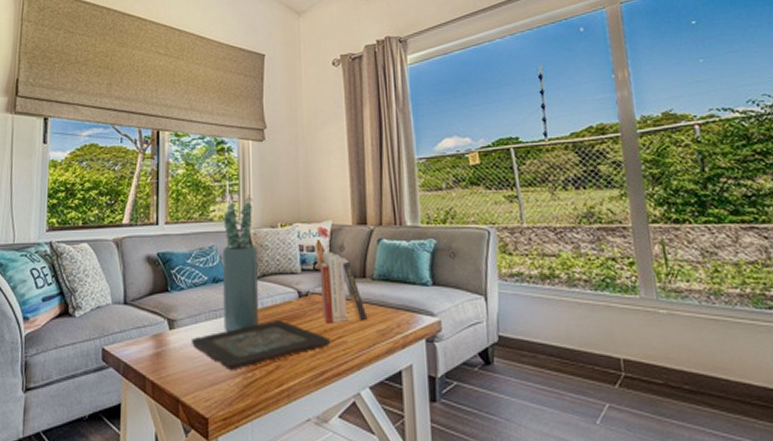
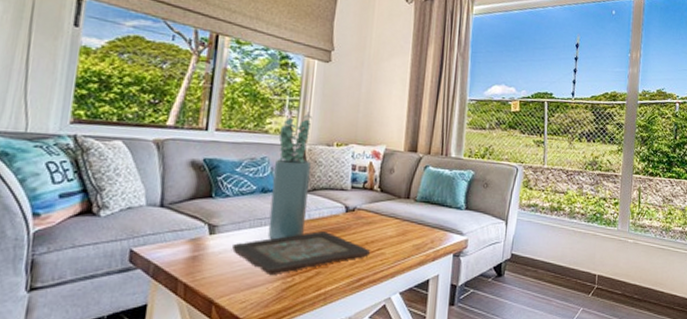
books: present [319,252,368,323] -> none [366,173,407,237]

